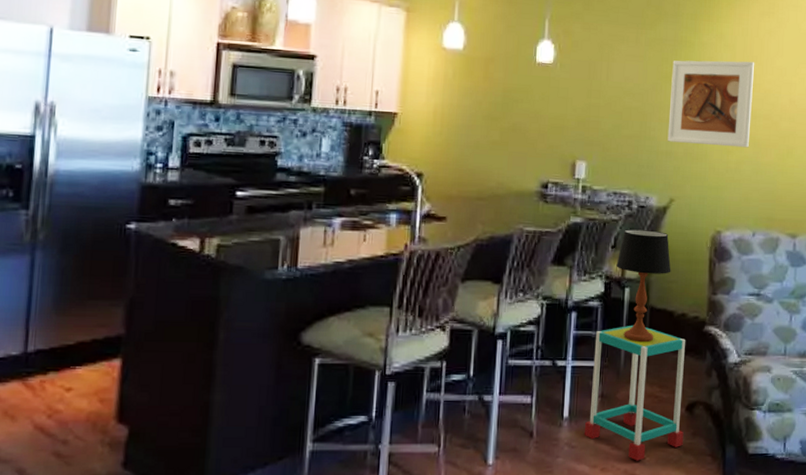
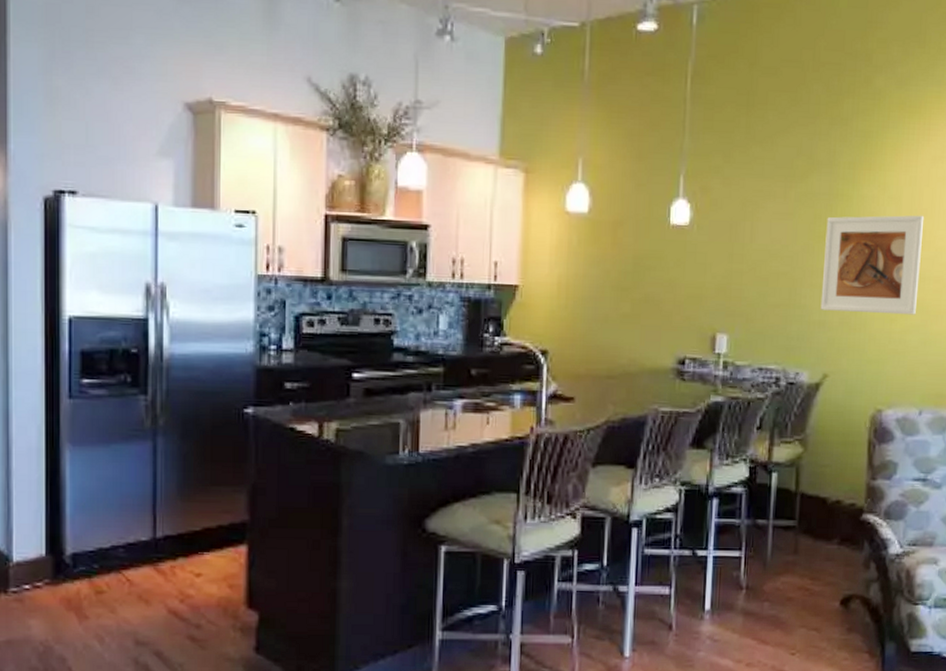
side table: present [584,325,685,461] -> none [727,512,840,657]
table lamp: present [616,229,671,343] -> none [762,408,825,532]

